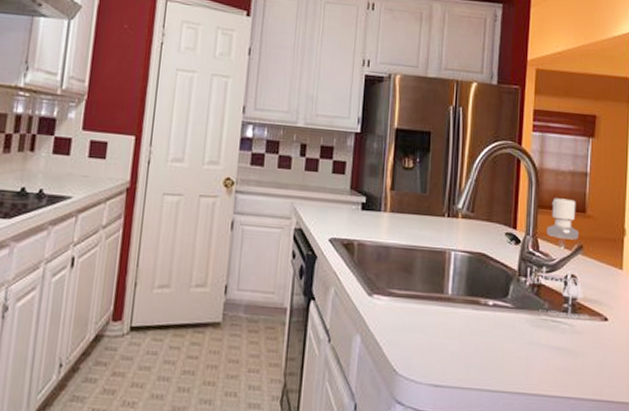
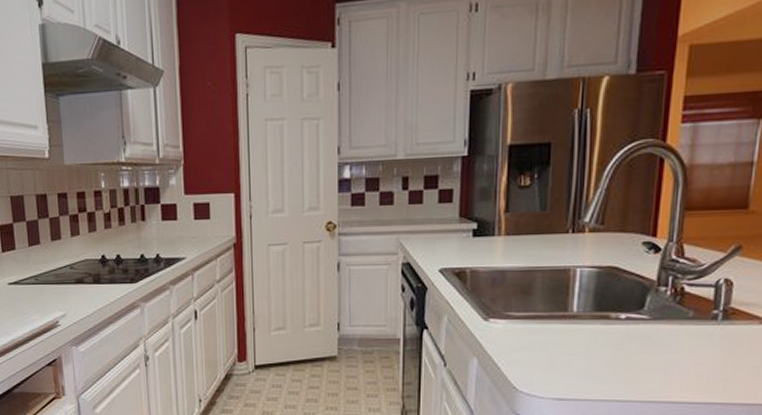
soap dispenser: present [528,198,590,329] -> none [668,195,746,335]

